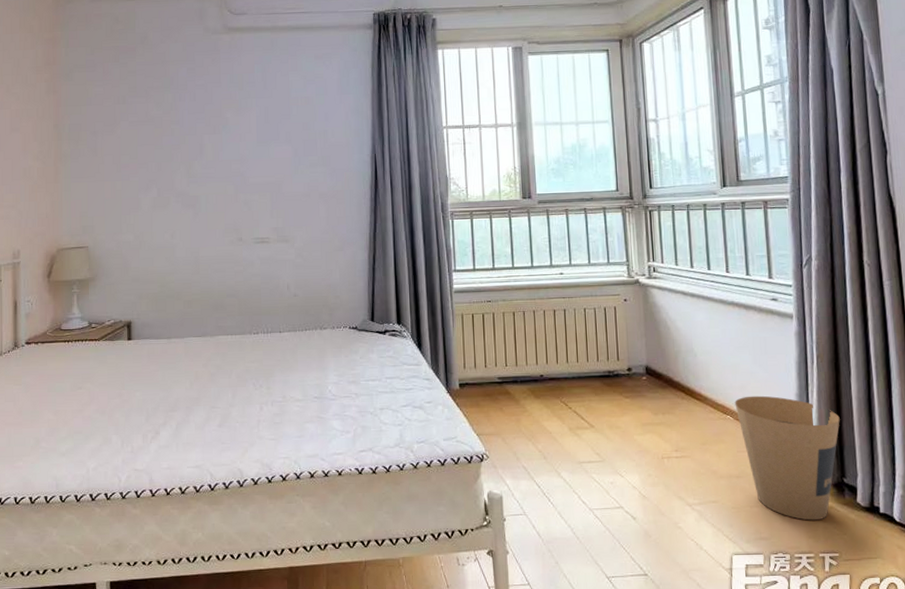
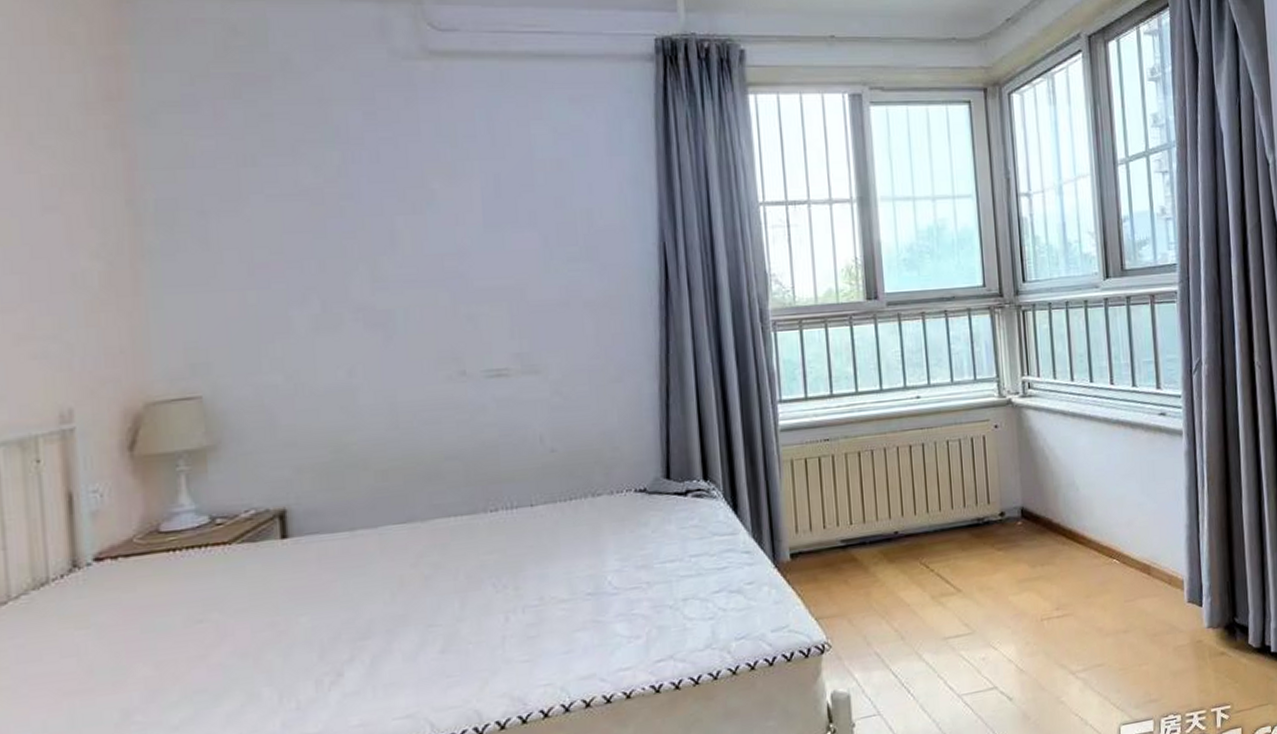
trash can: present [735,395,840,521] -> none [1121,530,1231,673]

